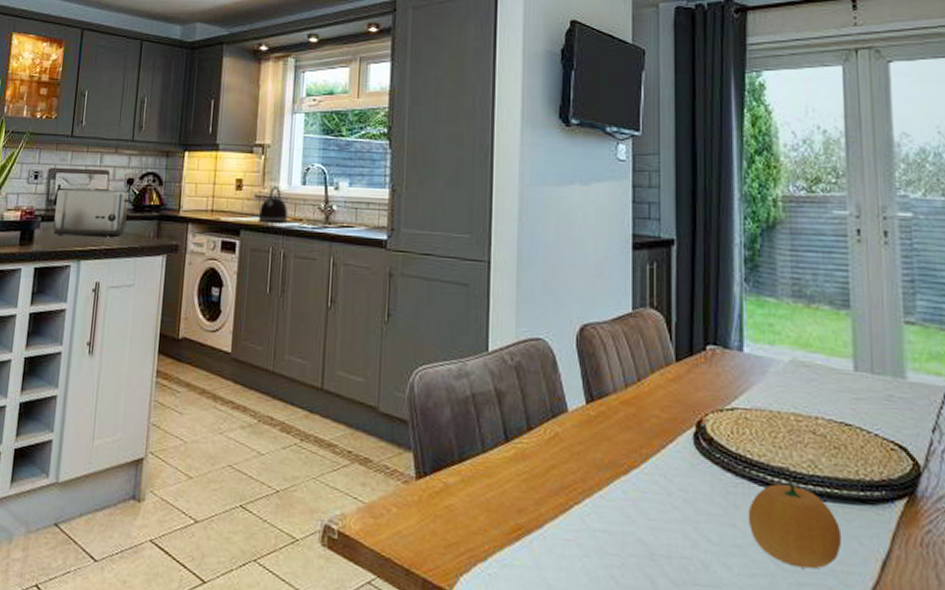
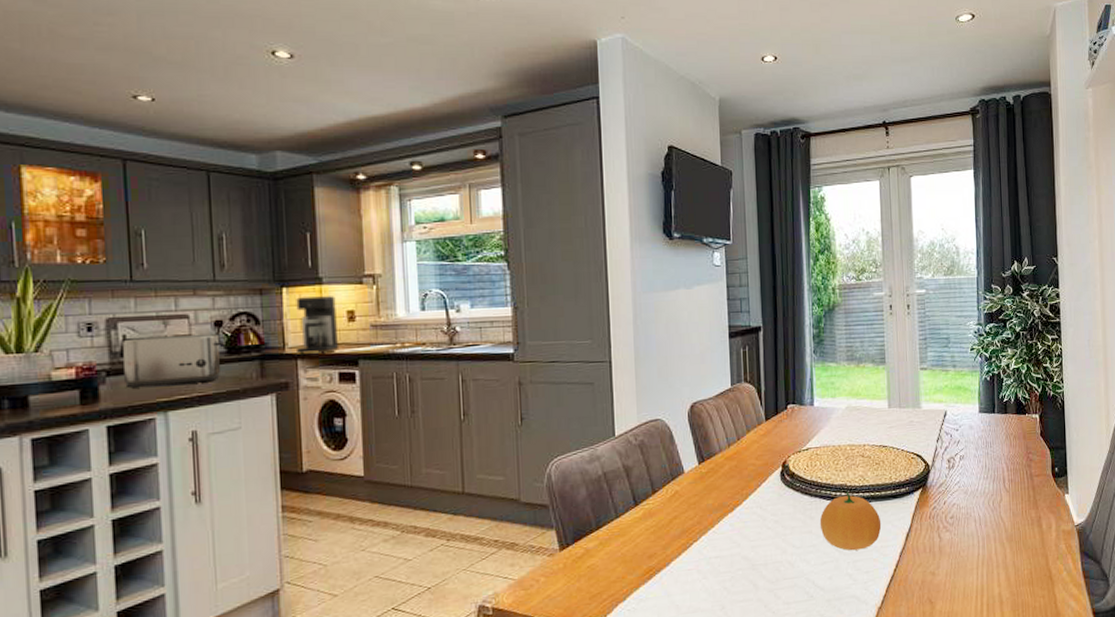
coffee maker: none [189,162,228,219] -> present [296,296,340,354]
kettle: present [258,186,288,223] -> none [377,314,410,350]

